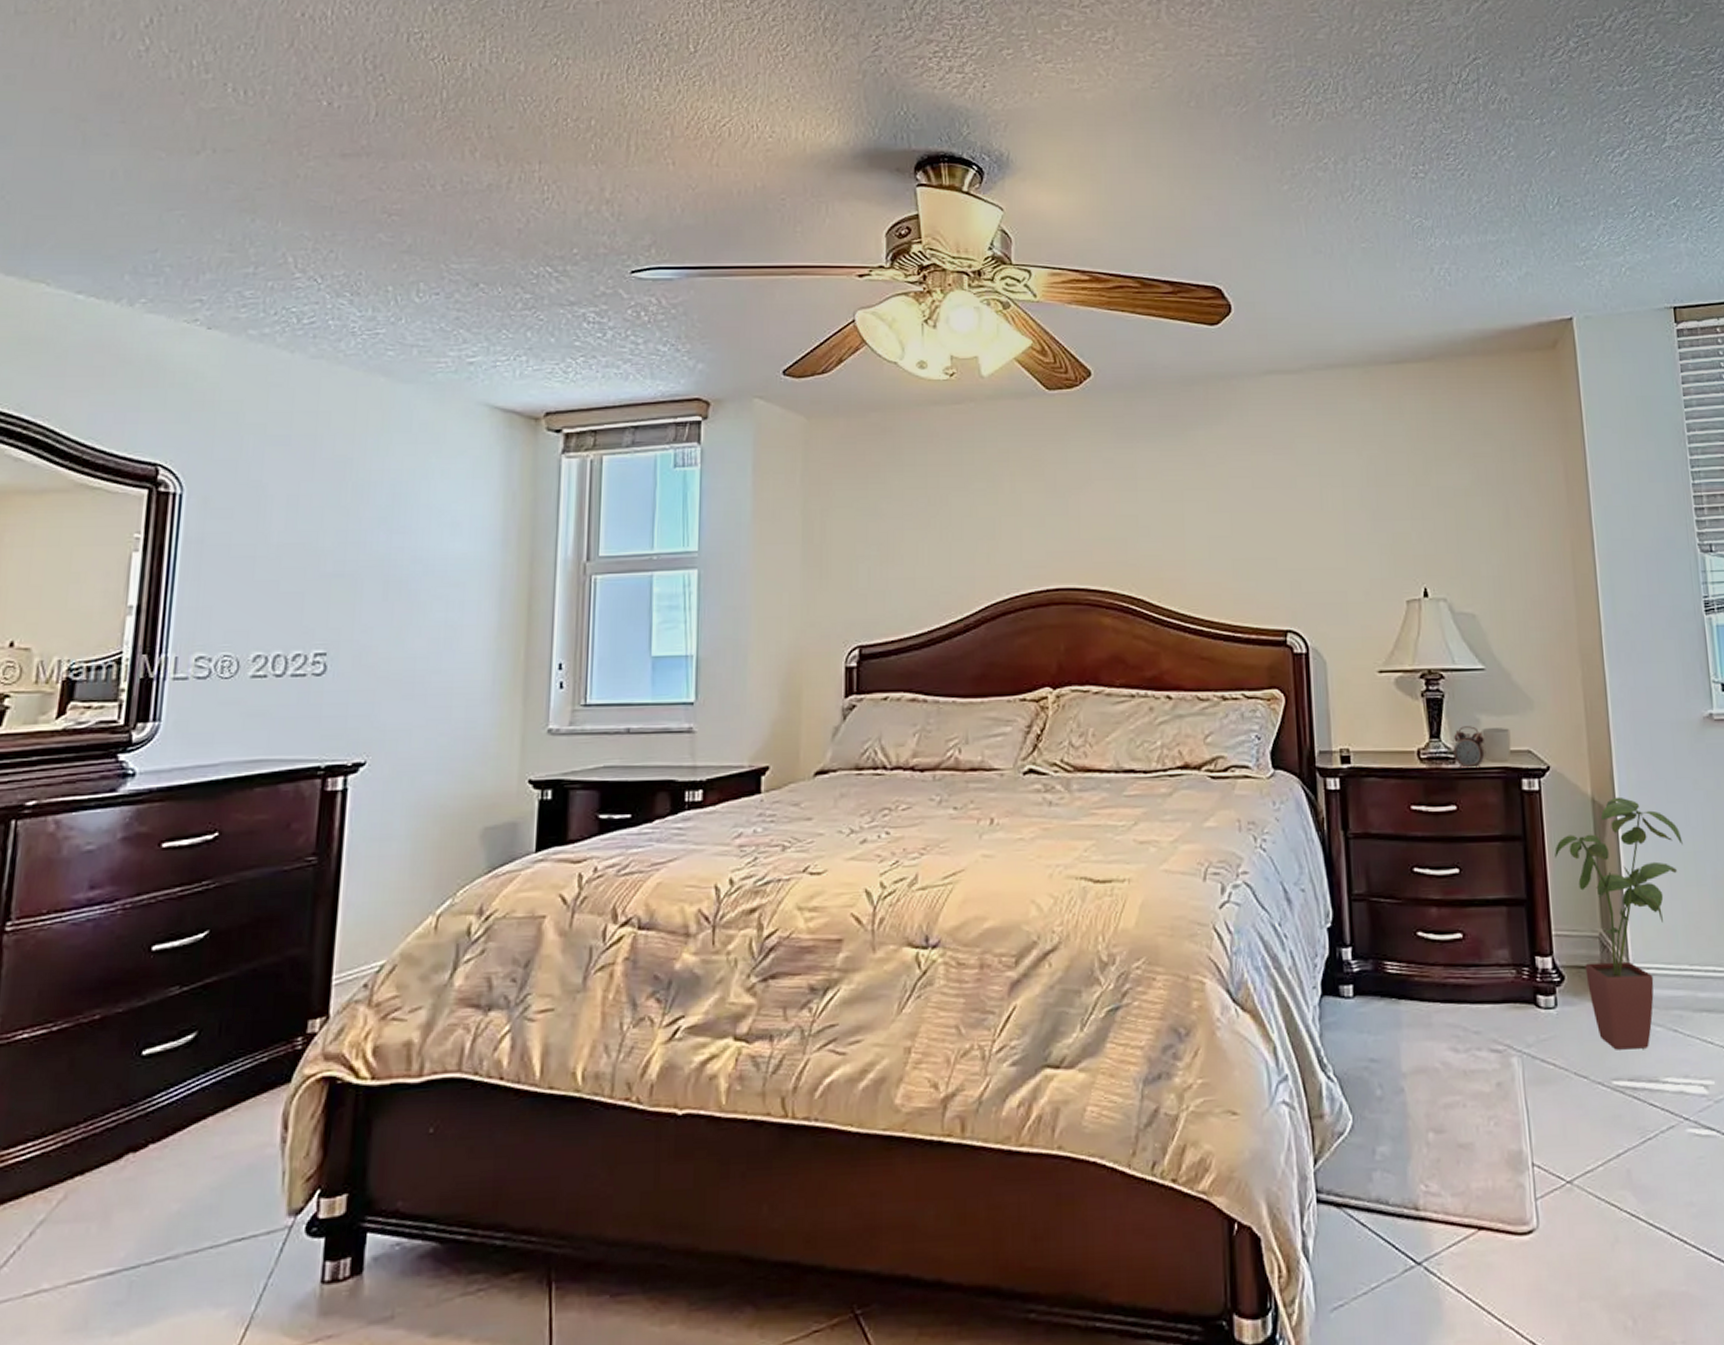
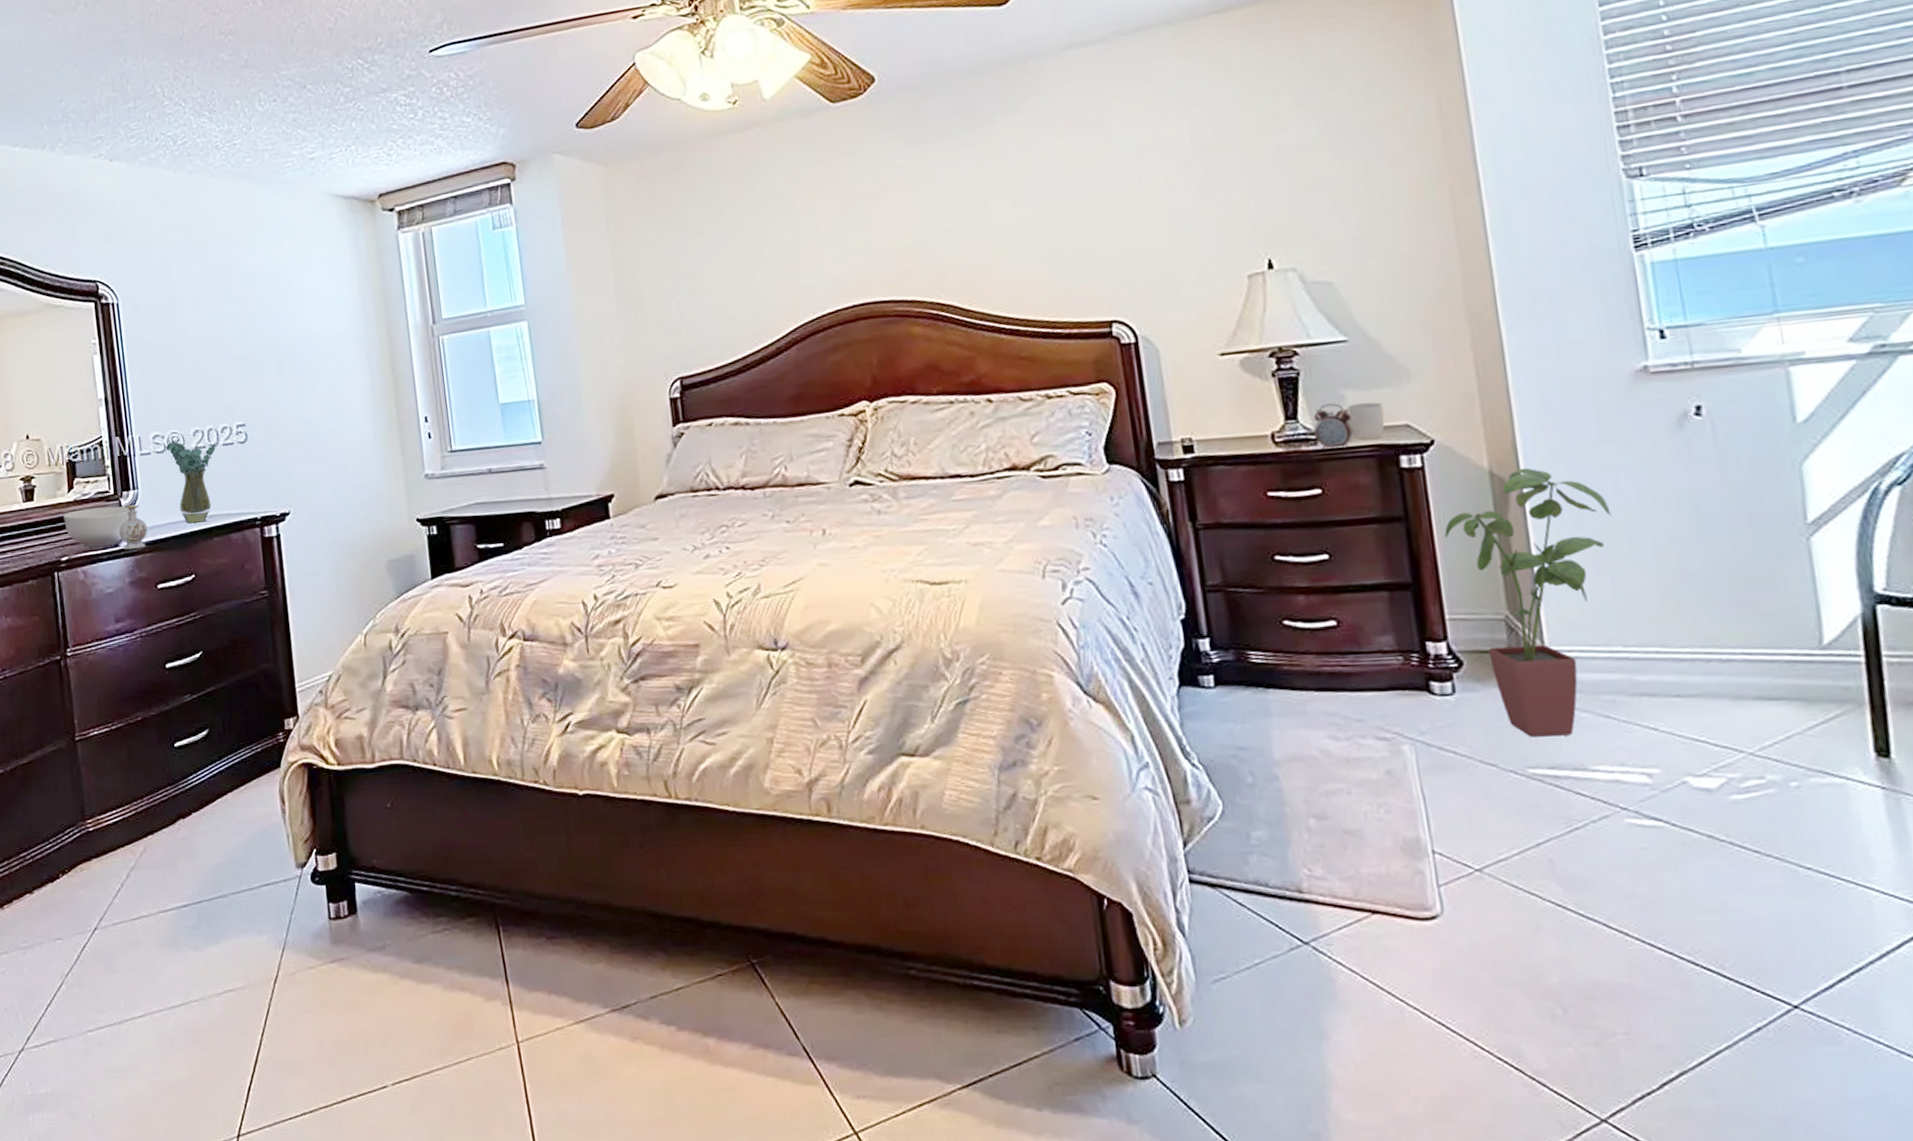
bowl: none [41,740,142,791] -> present [63,506,130,548]
perfume bottle: none [120,740,164,796] -> present [119,504,148,550]
vase: none [210,662,283,768] -> present [165,438,216,524]

